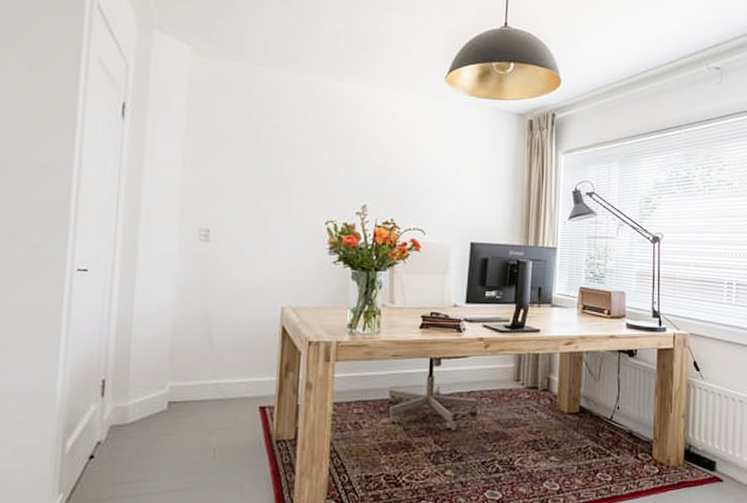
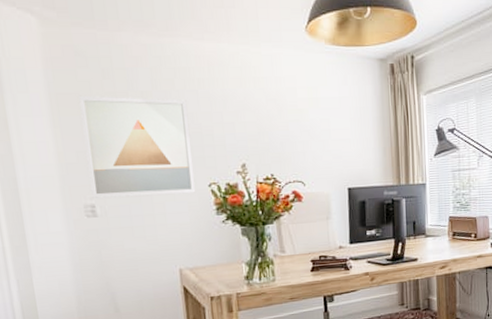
wall art: none [209,121,317,229] -> present [79,95,196,198]

